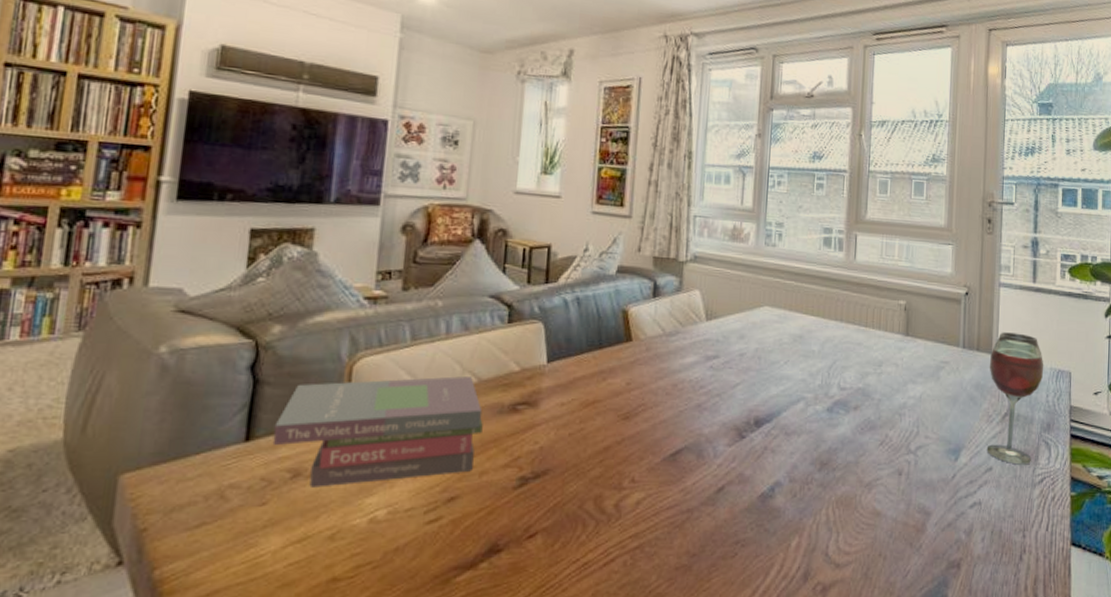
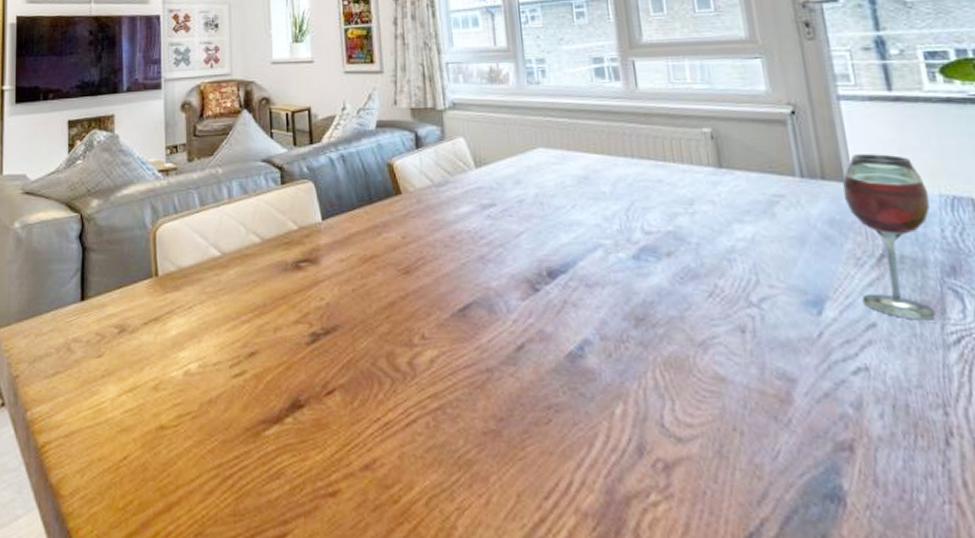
books: present [272,376,483,487] -> none [101,237,271,342]

